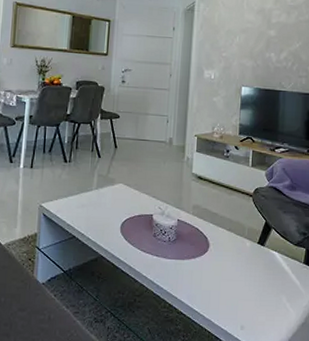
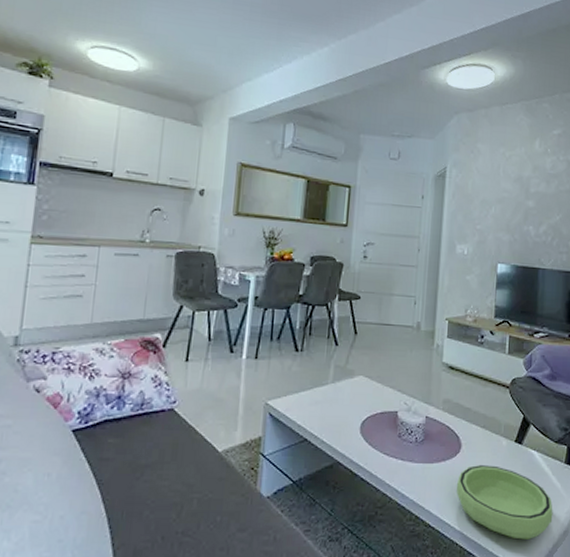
bowl: none [204,263,293,329] -> present [456,465,553,540]

